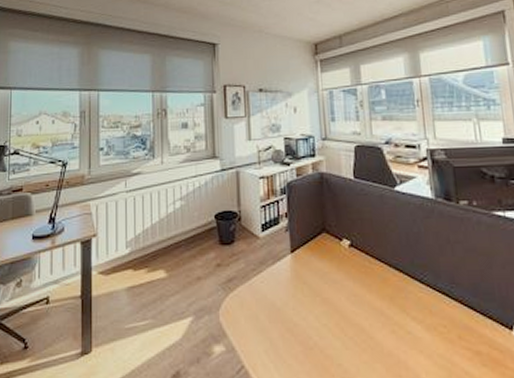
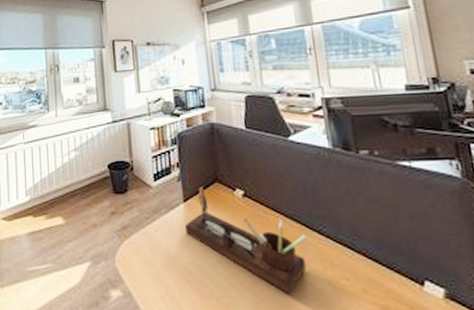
desk organizer: none [291,237,409,342] -> present [184,187,307,293]

